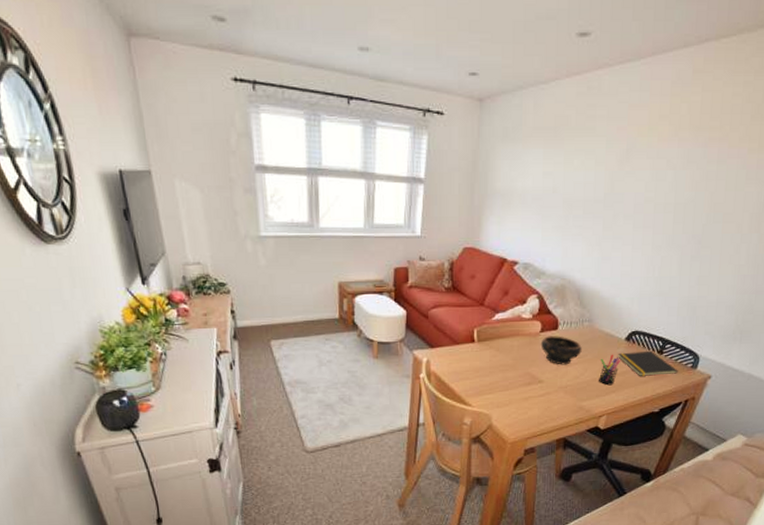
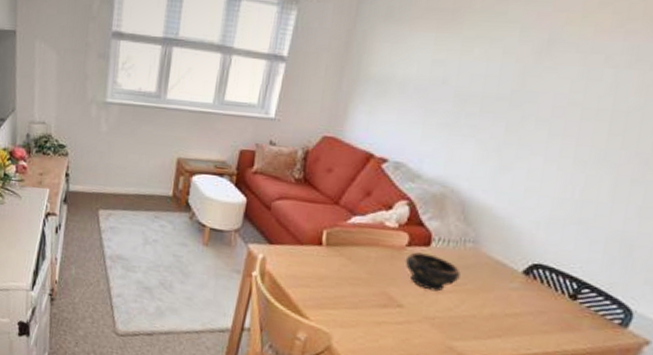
pen holder: present [599,354,621,386] -> none [479,288,515,328]
notepad: present [618,350,678,376] -> none [510,288,598,330]

